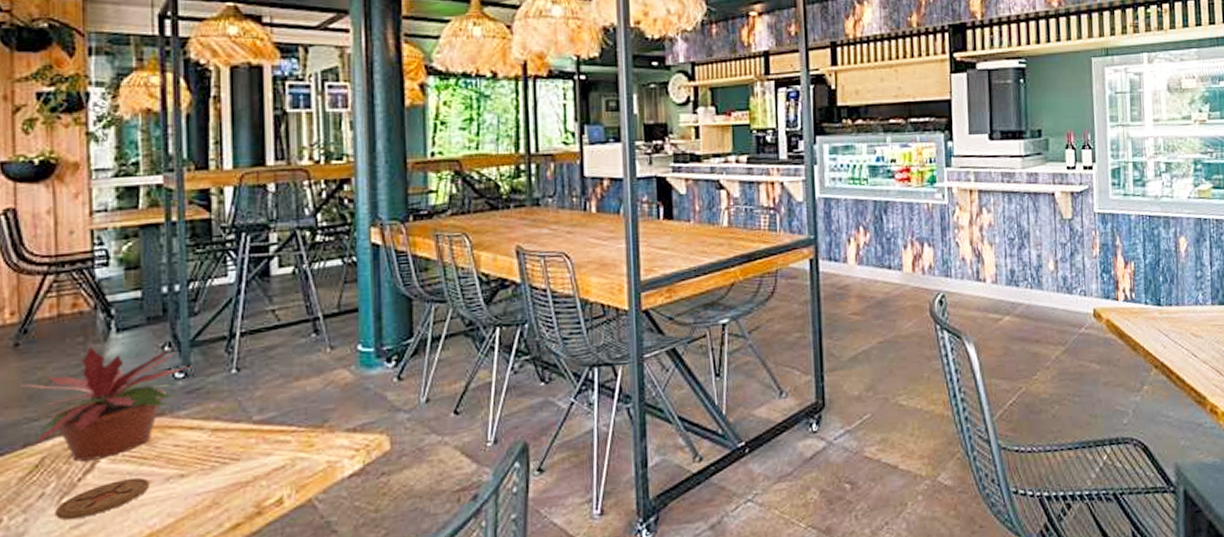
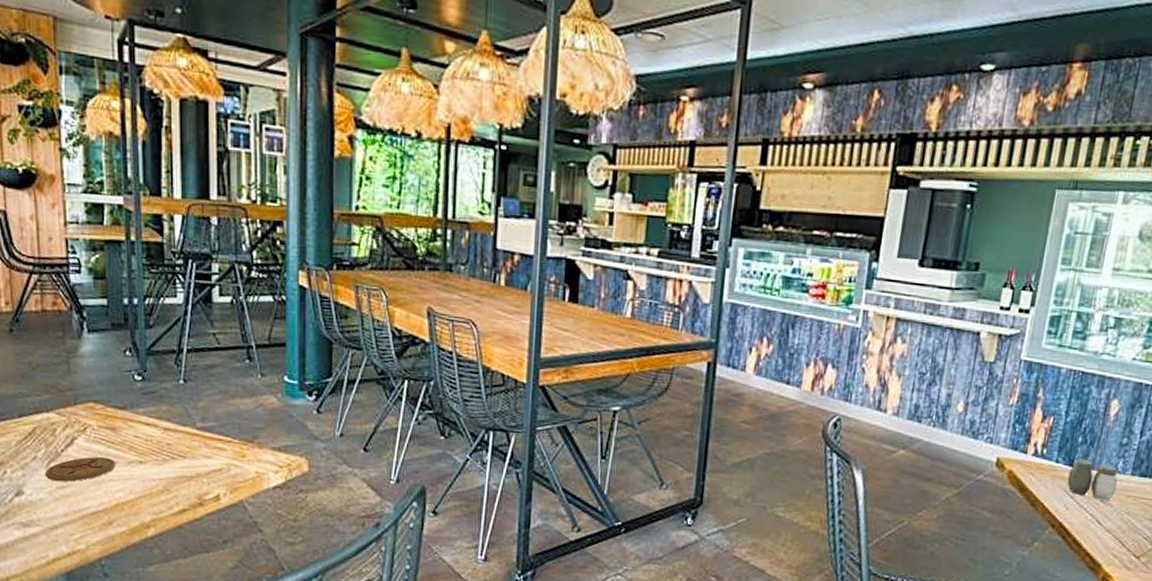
potted plant: present [21,345,190,462] -> none [16,340,147,437]
salt and pepper shaker: none [1158,296,1202,335] -> present [1067,458,1118,502]

